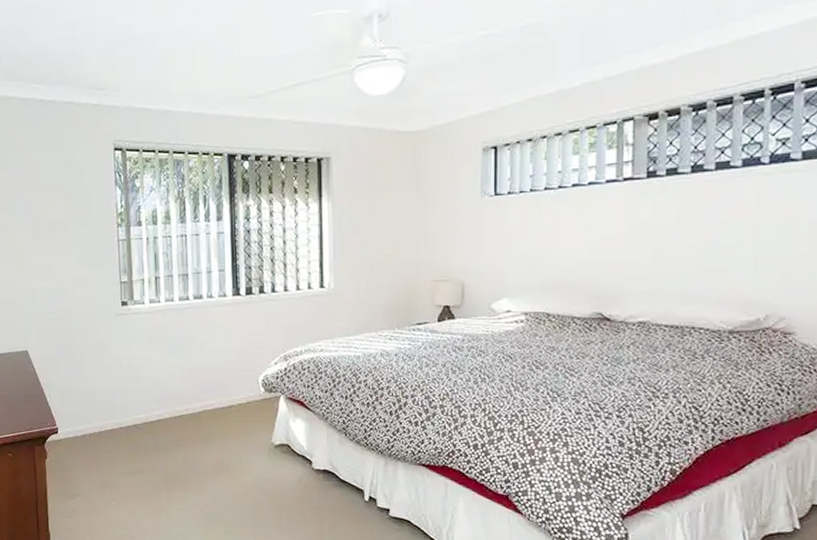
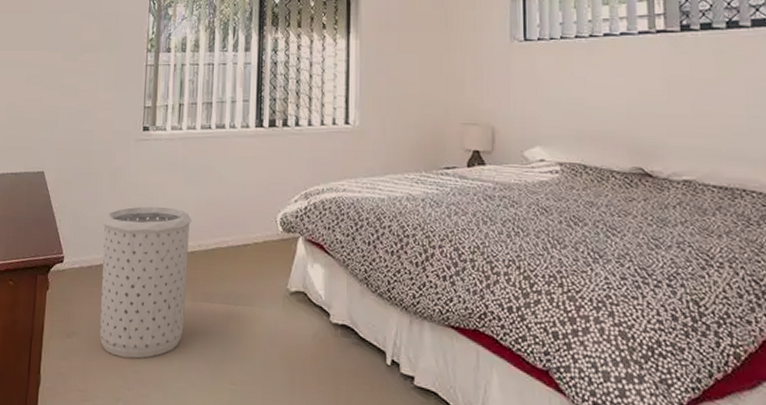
laundry basket: none [91,378,178,512] -> present [99,206,192,359]

